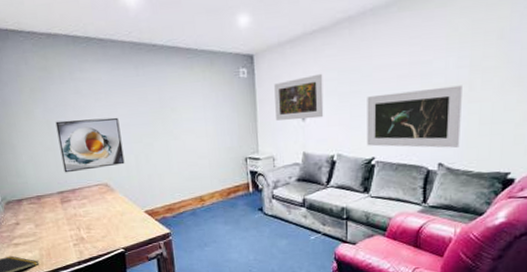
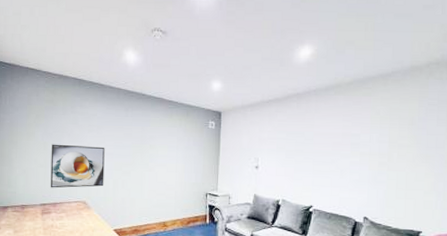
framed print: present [274,73,324,121] -> none [235,133,275,168]
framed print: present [367,85,462,148] -> none [307,155,383,205]

